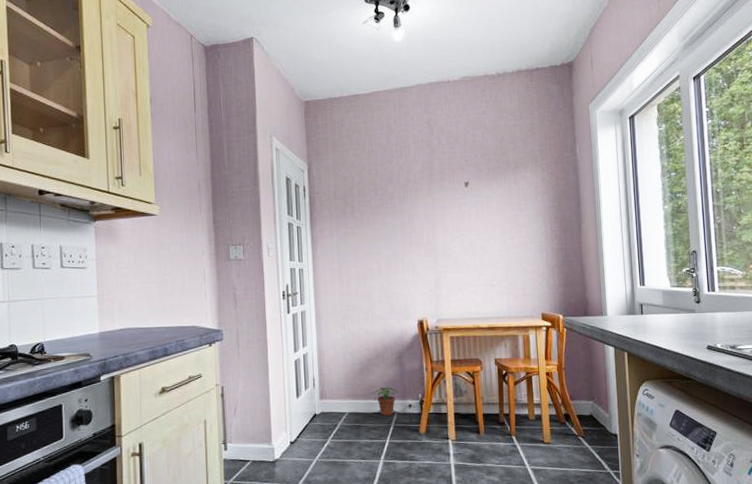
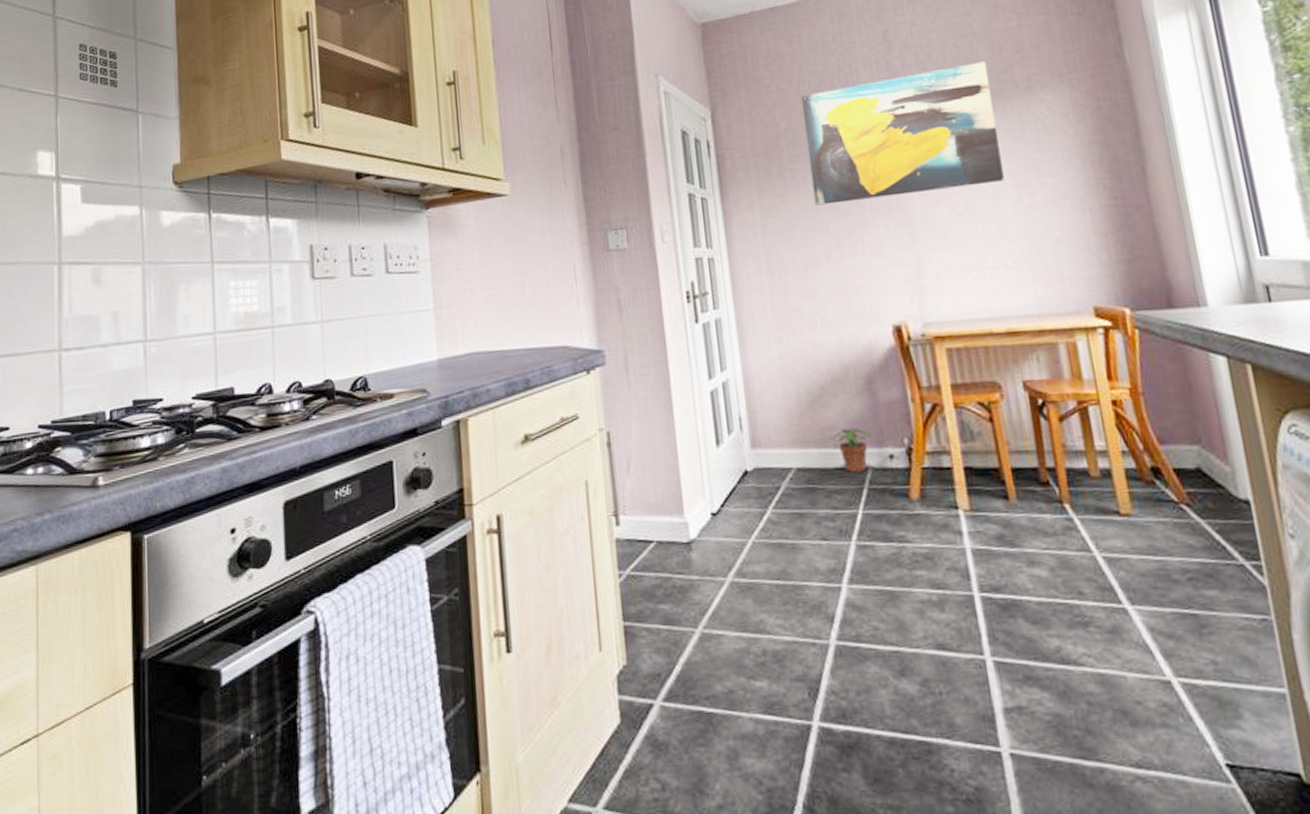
wall art: none [370,147,496,237] -> present [800,61,1004,206]

